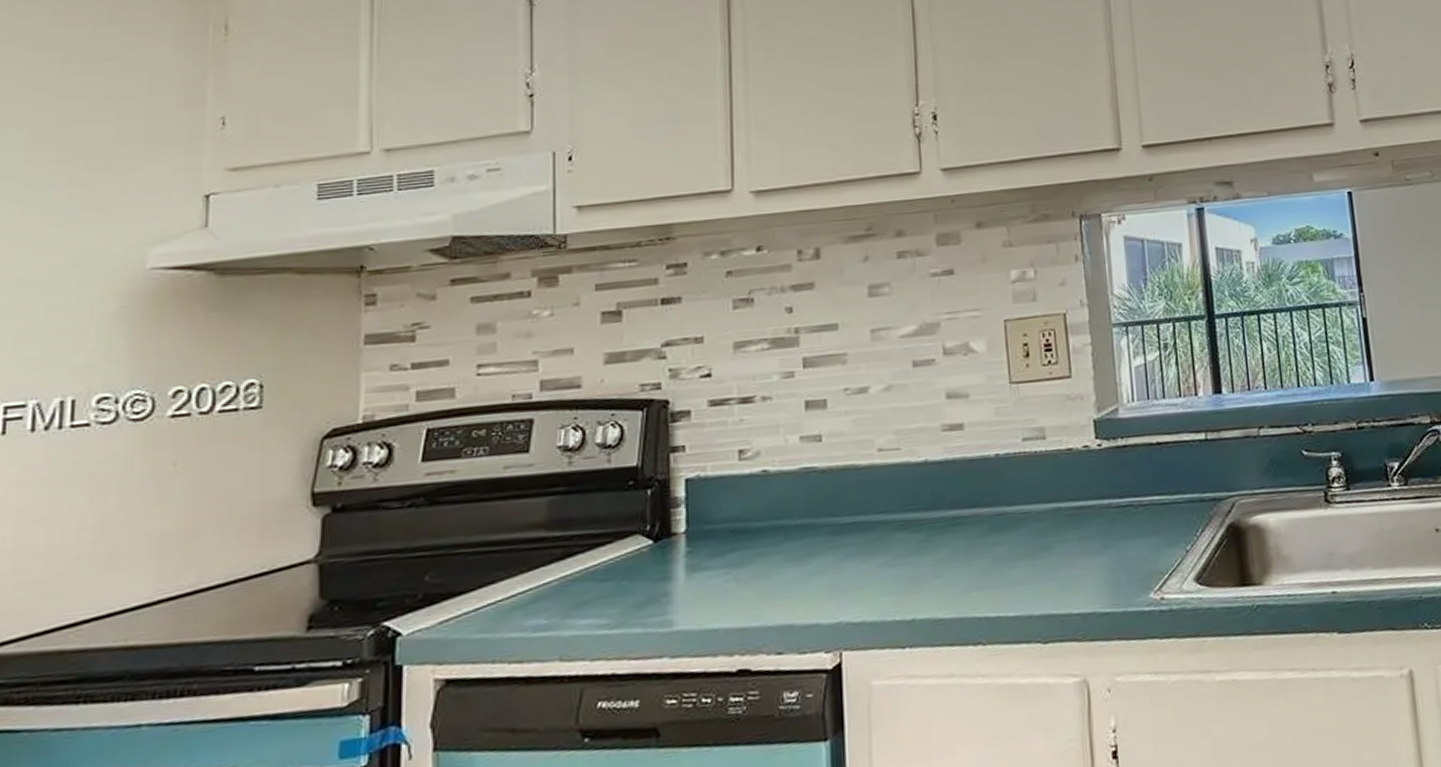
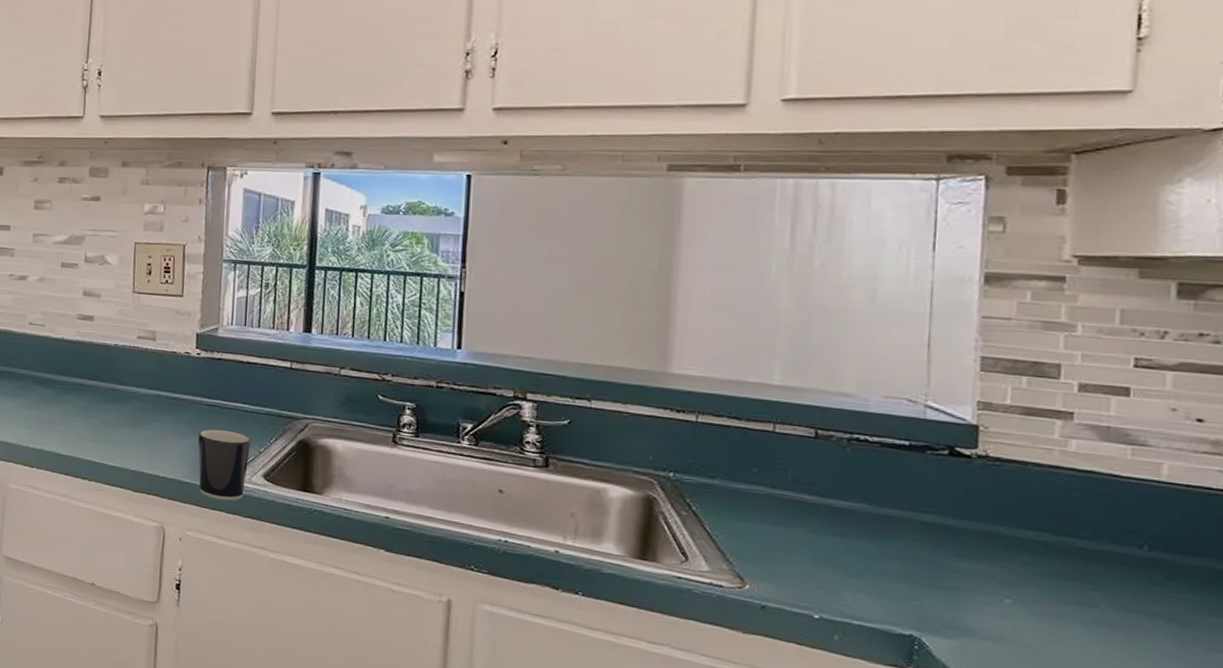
mug: none [1112,532,1176,626] -> present [198,428,251,502]

